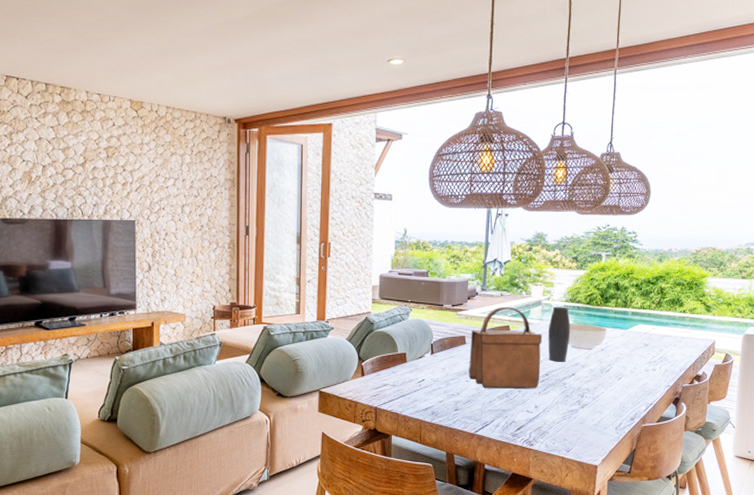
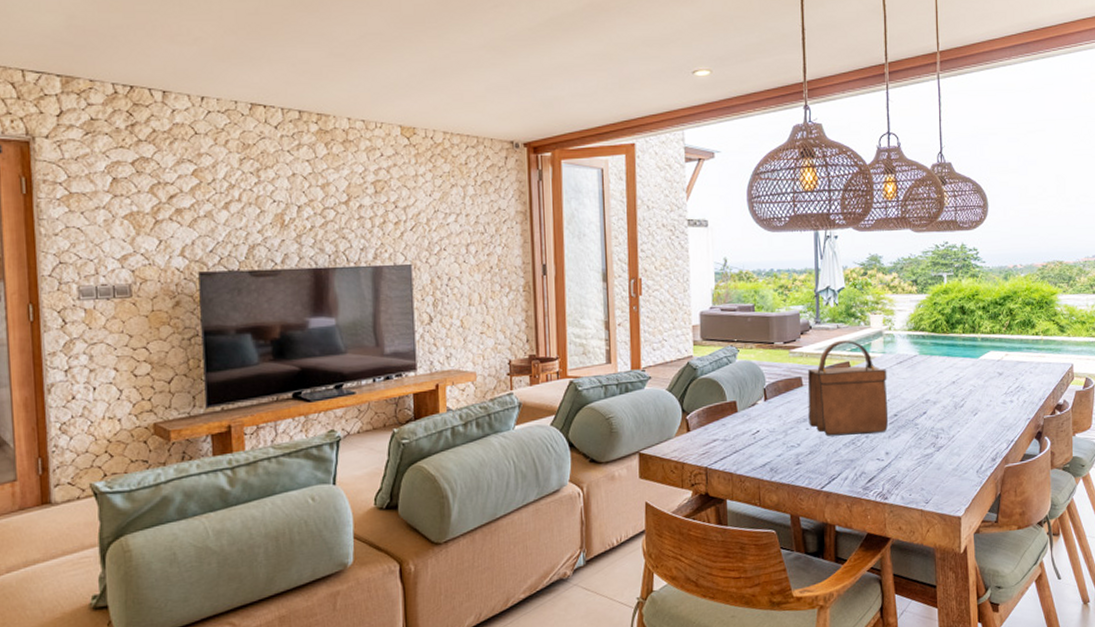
vase: present [548,307,571,362] -> none [893,336,918,400]
bowl: present [568,324,607,350] -> none [915,354,957,384]

